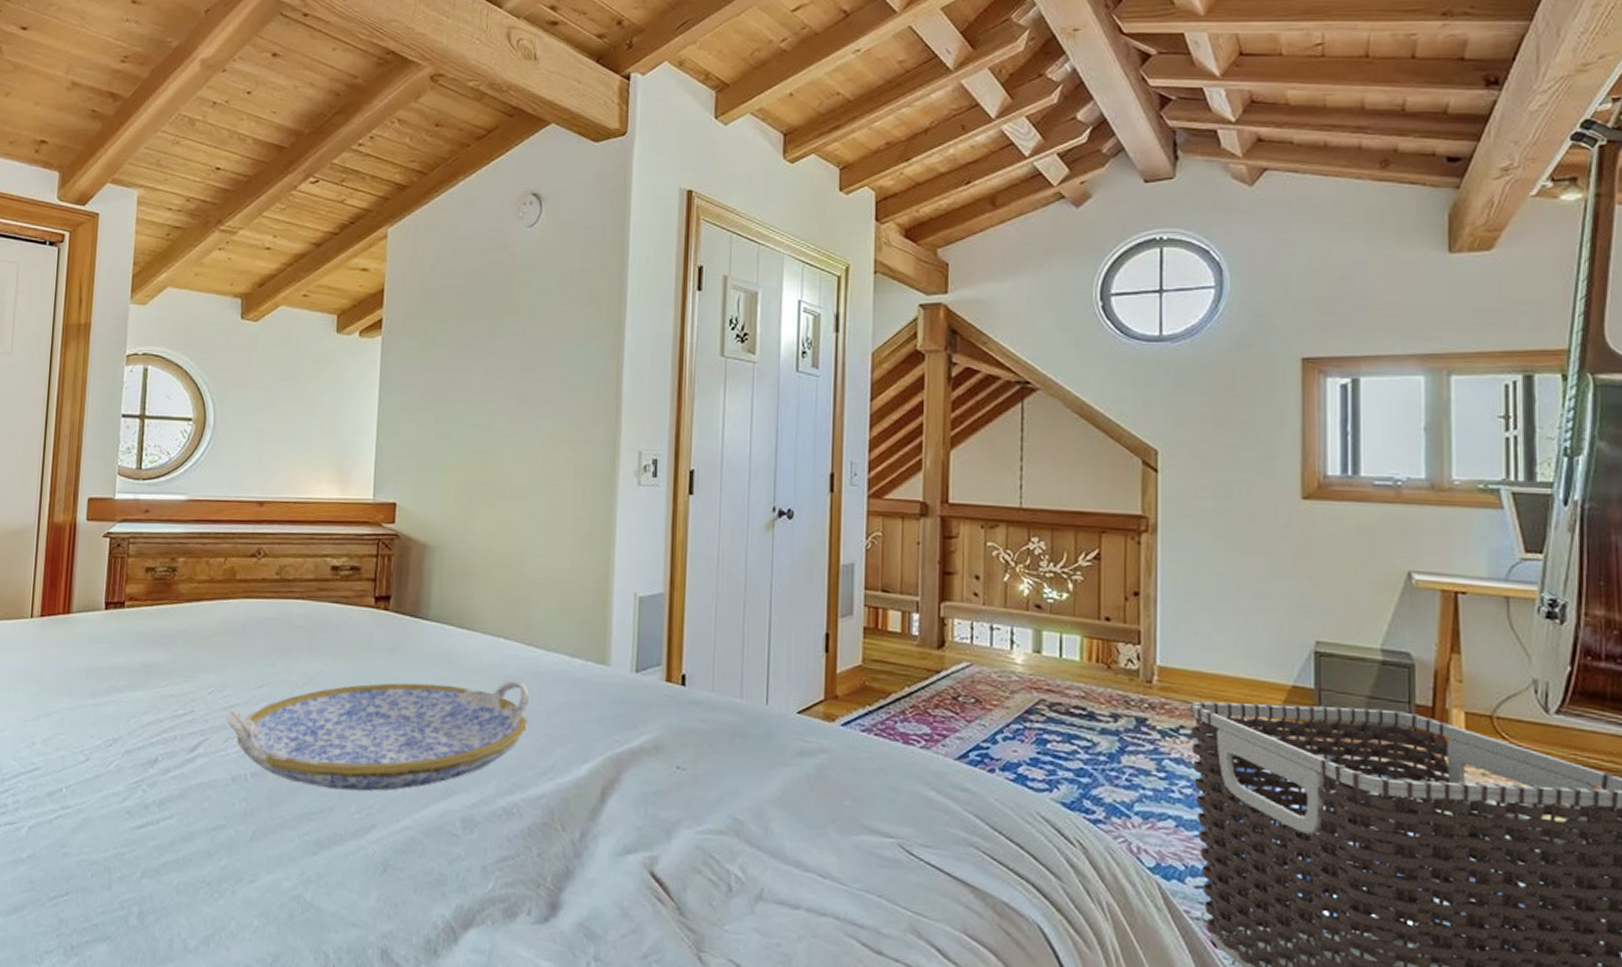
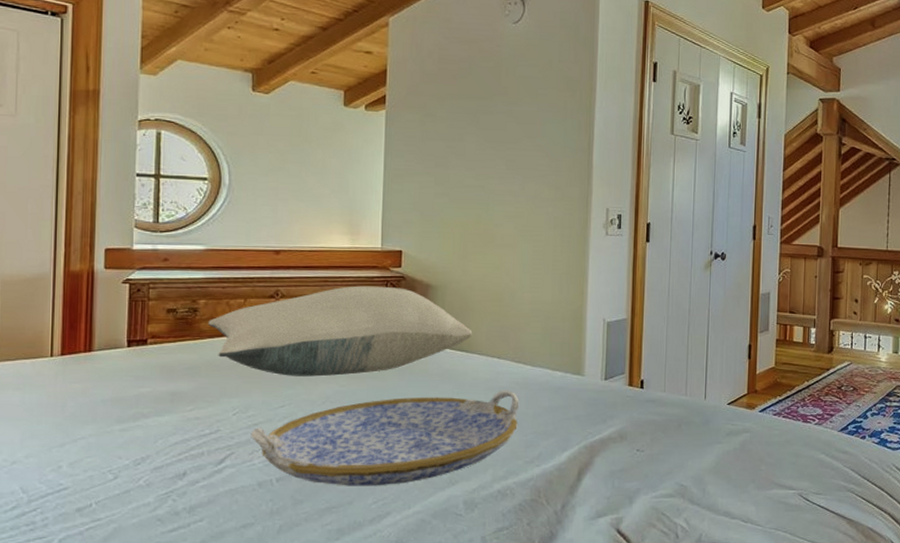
pillow: none [186,544,475,653] -> present [208,285,473,377]

